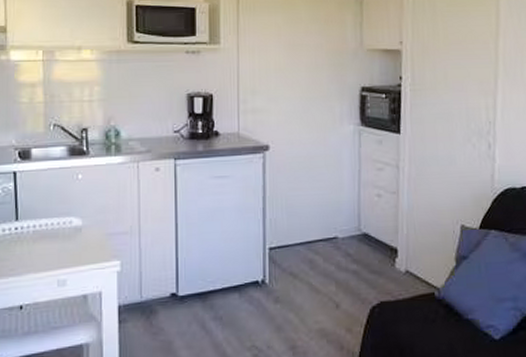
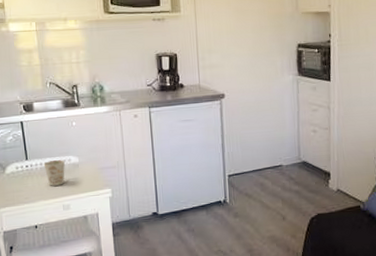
mug: none [37,222,64,255] -> present [43,160,65,186]

